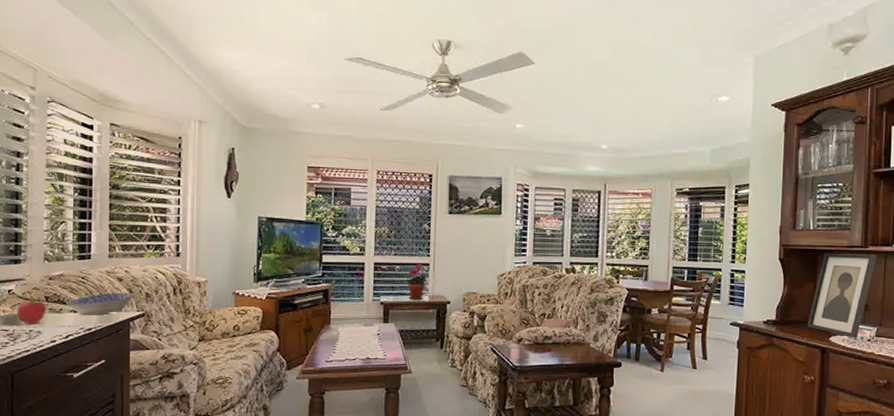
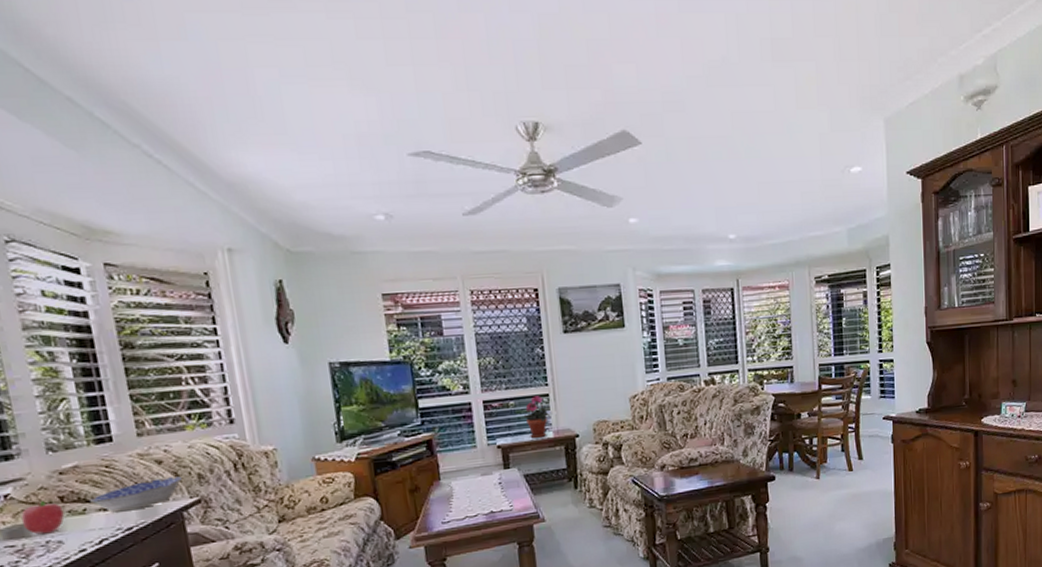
picture frame: present [807,253,878,339] -> none [959,326,1022,417]

